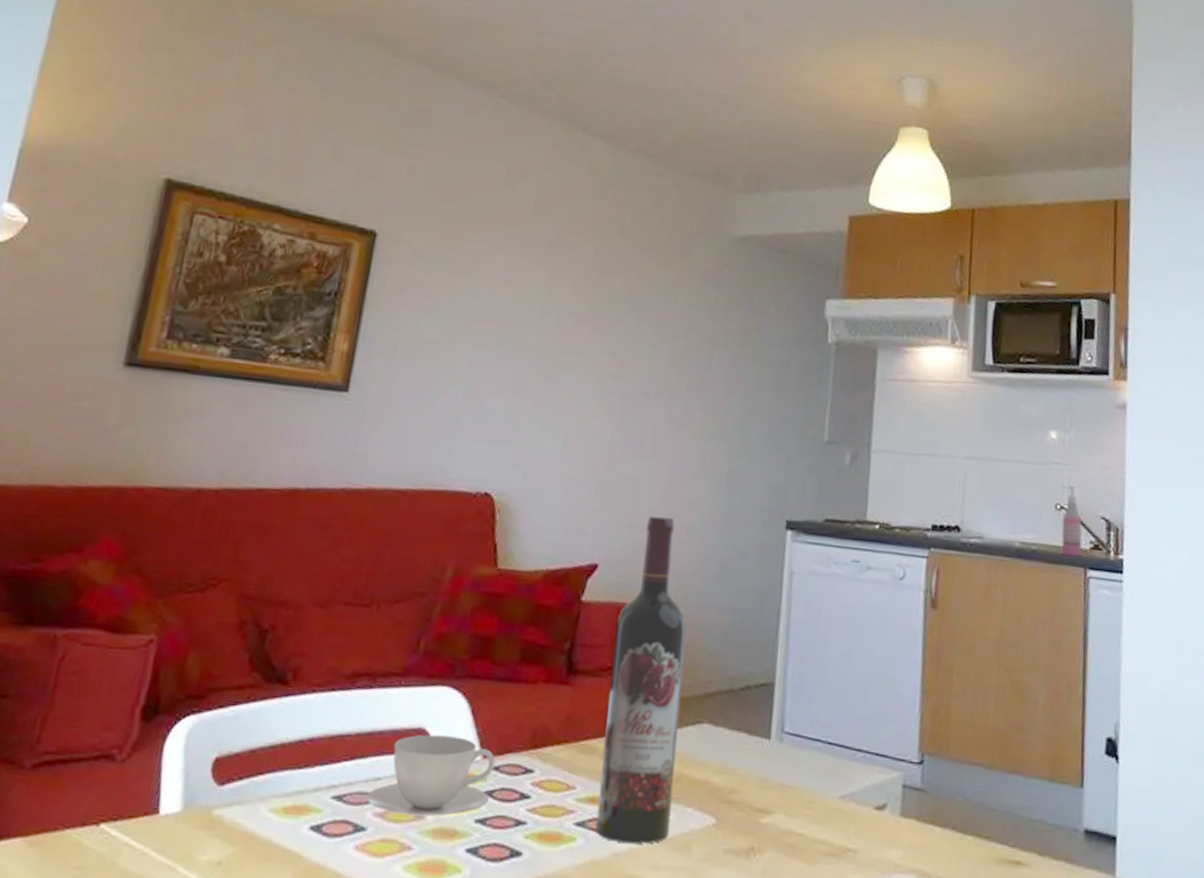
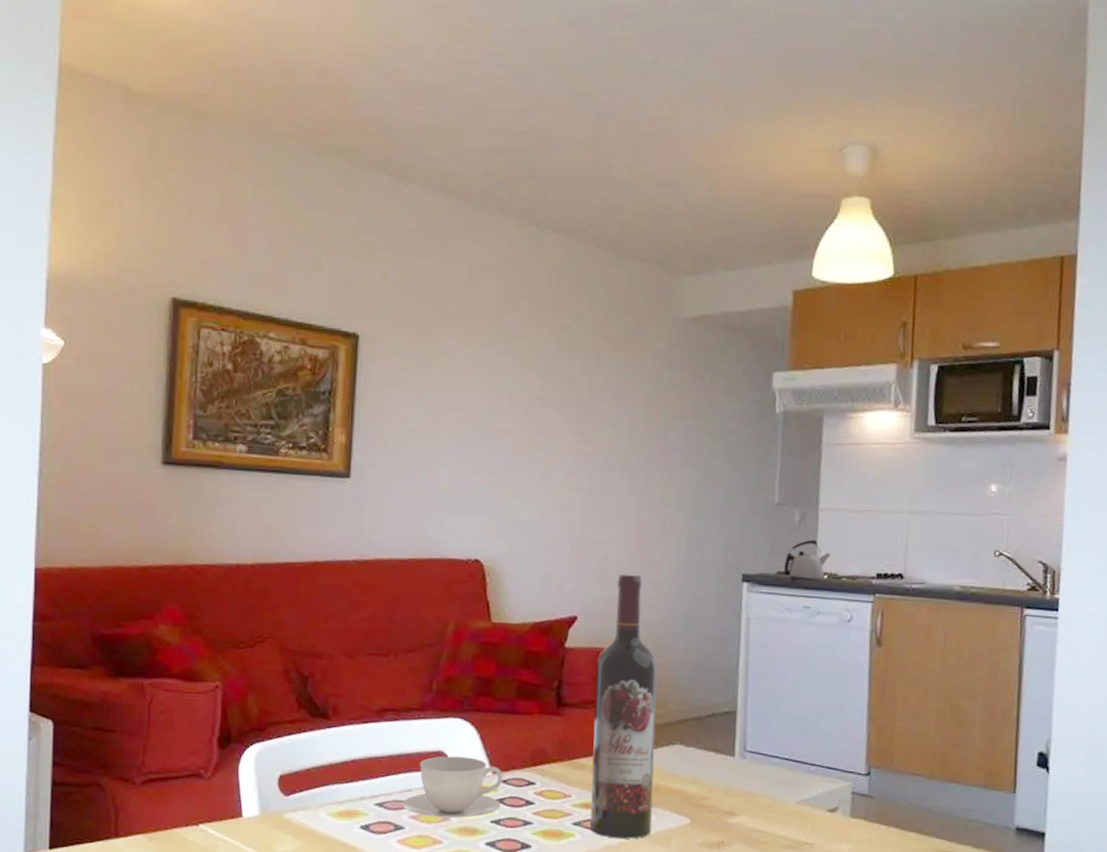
kettle: none [831,484,884,533] -> present [783,539,831,583]
soap dispenser: present [1061,486,1082,558] -> none [999,534,1020,599]

